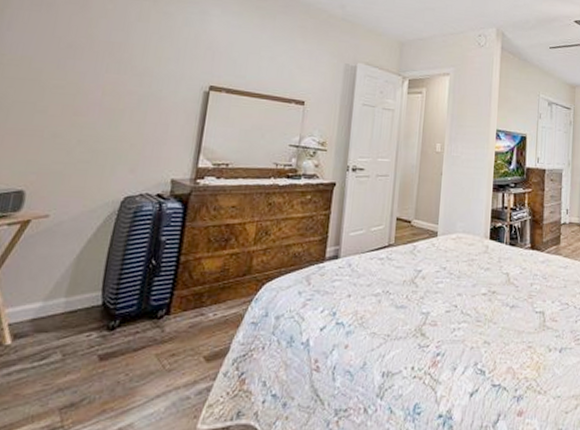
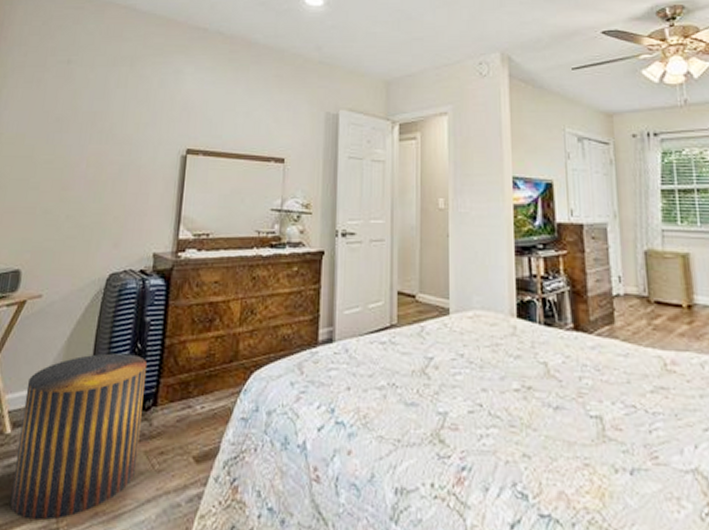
stool: none [9,269,162,421] -> present [10,353,148,521]

